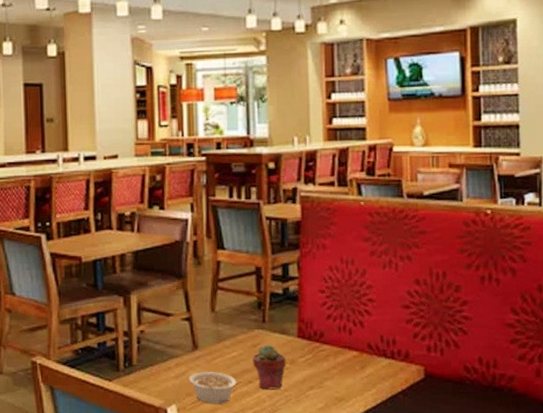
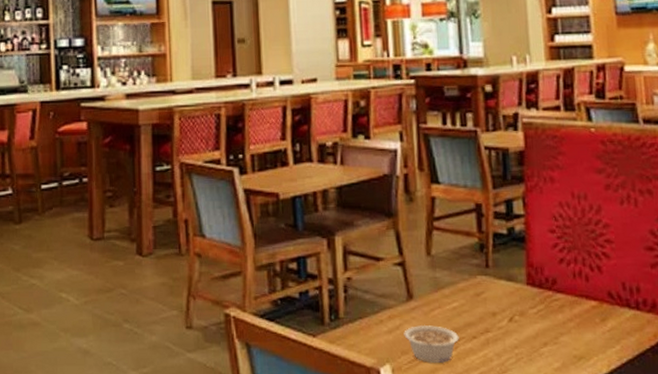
potted succulent: present [252,344,286,389] -> none [476,293,515,346]

